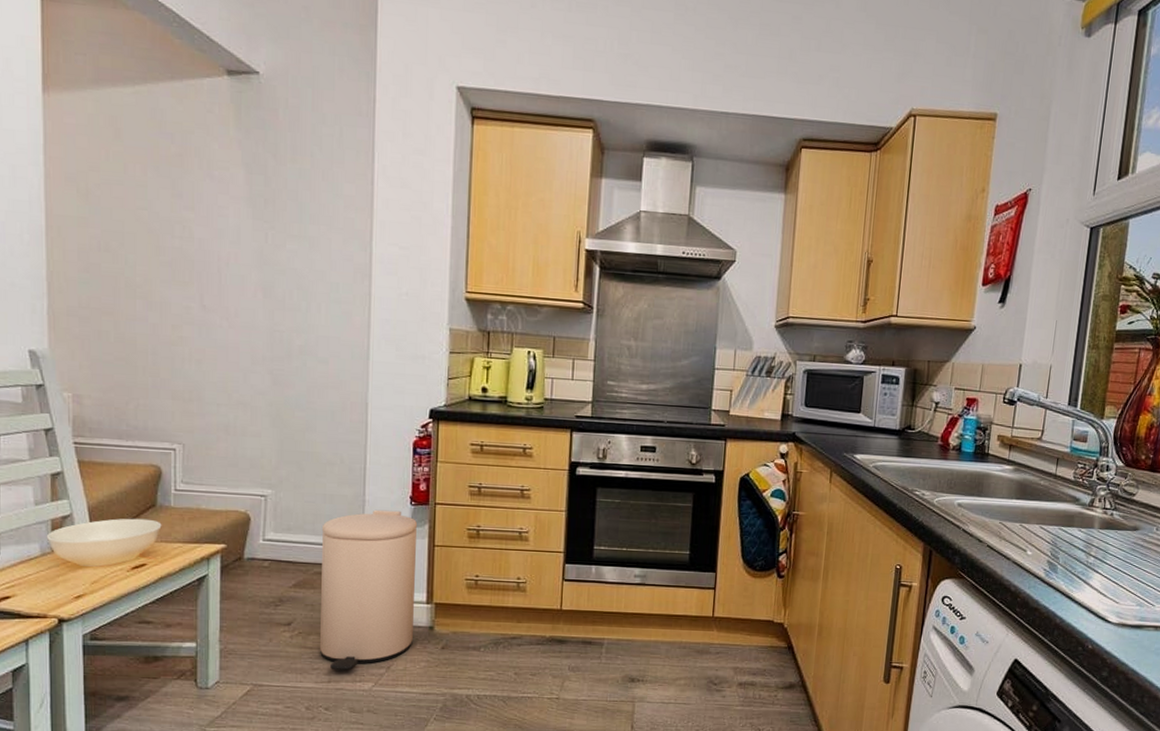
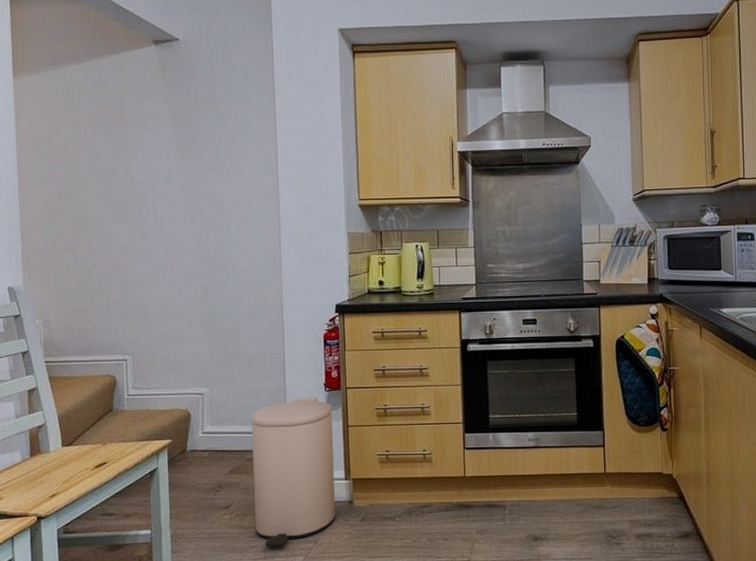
bowl: present [46,518,162,567] -> none [25,422,118,468]

